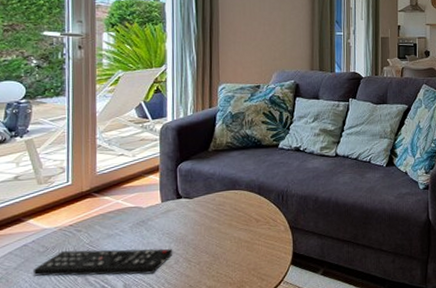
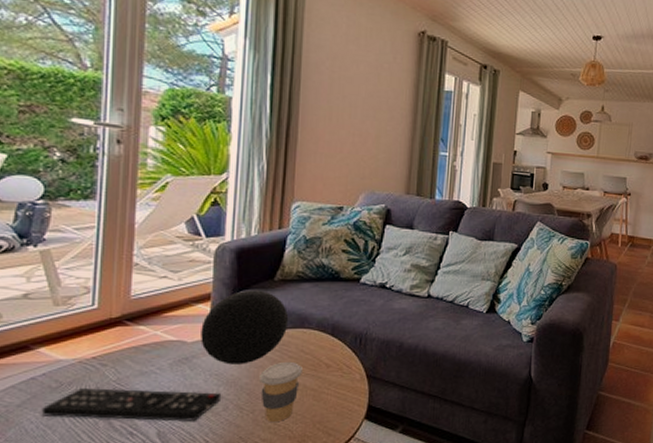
decorative orb: none [153,160,223,225] -> present [201,290,289,365]
coffee cup: none [202,218,237,272] -> present [259,361,302,423]

